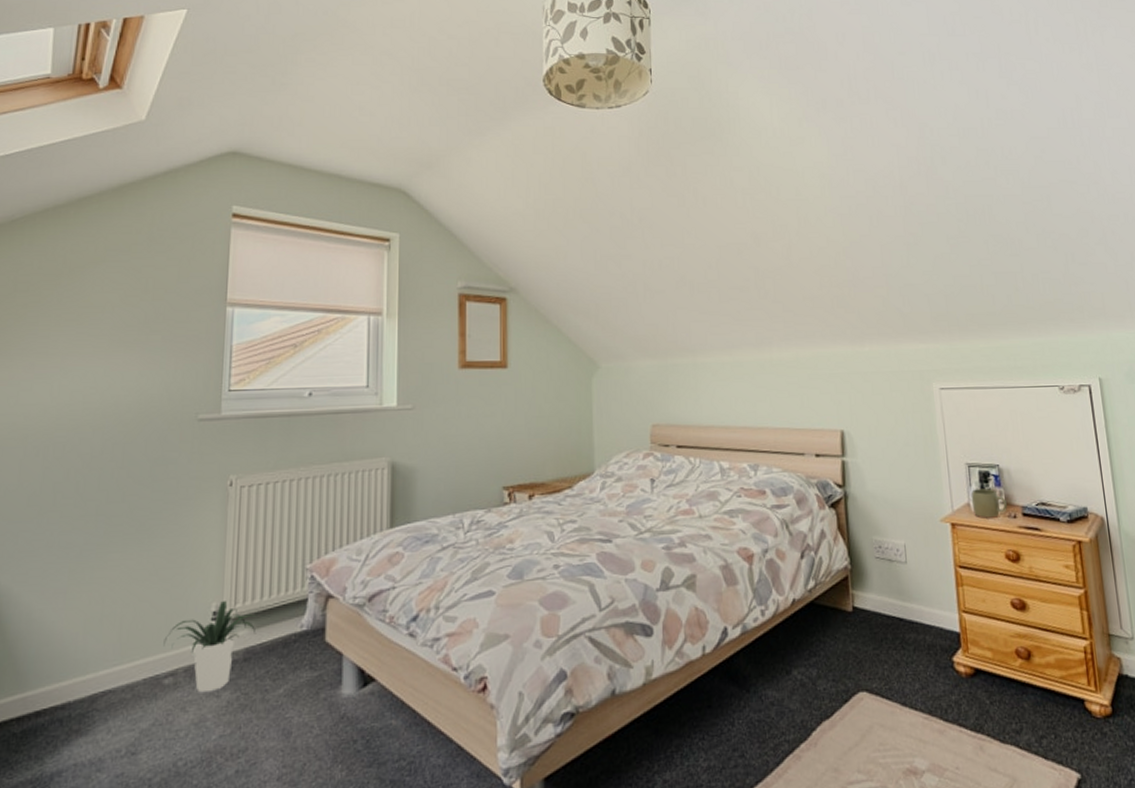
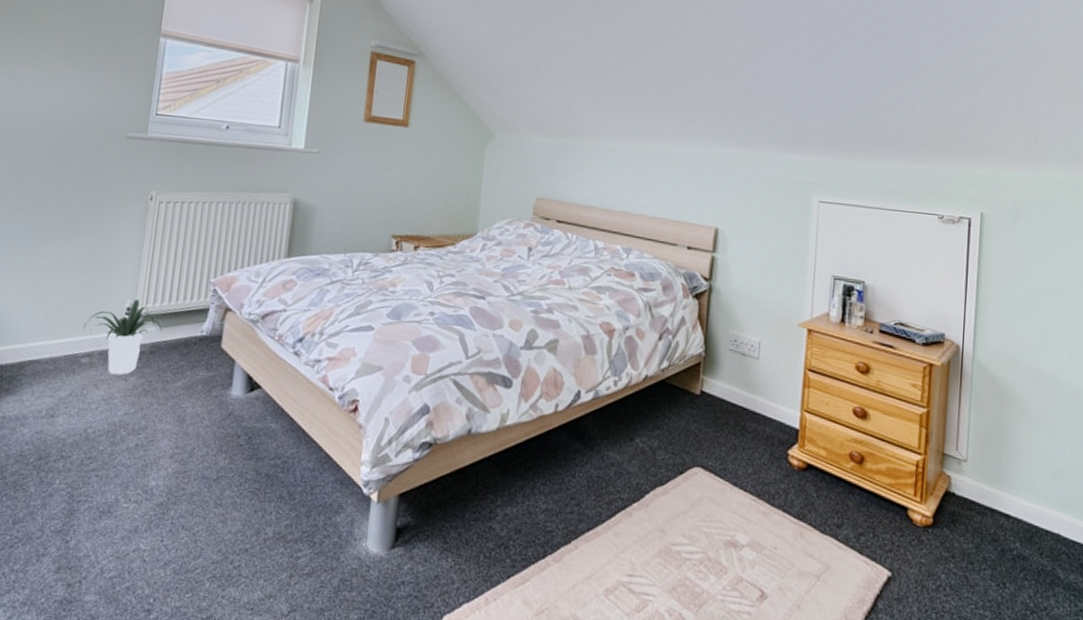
mug: present [971,488,1007,518] -> none [831,301,866,331]

